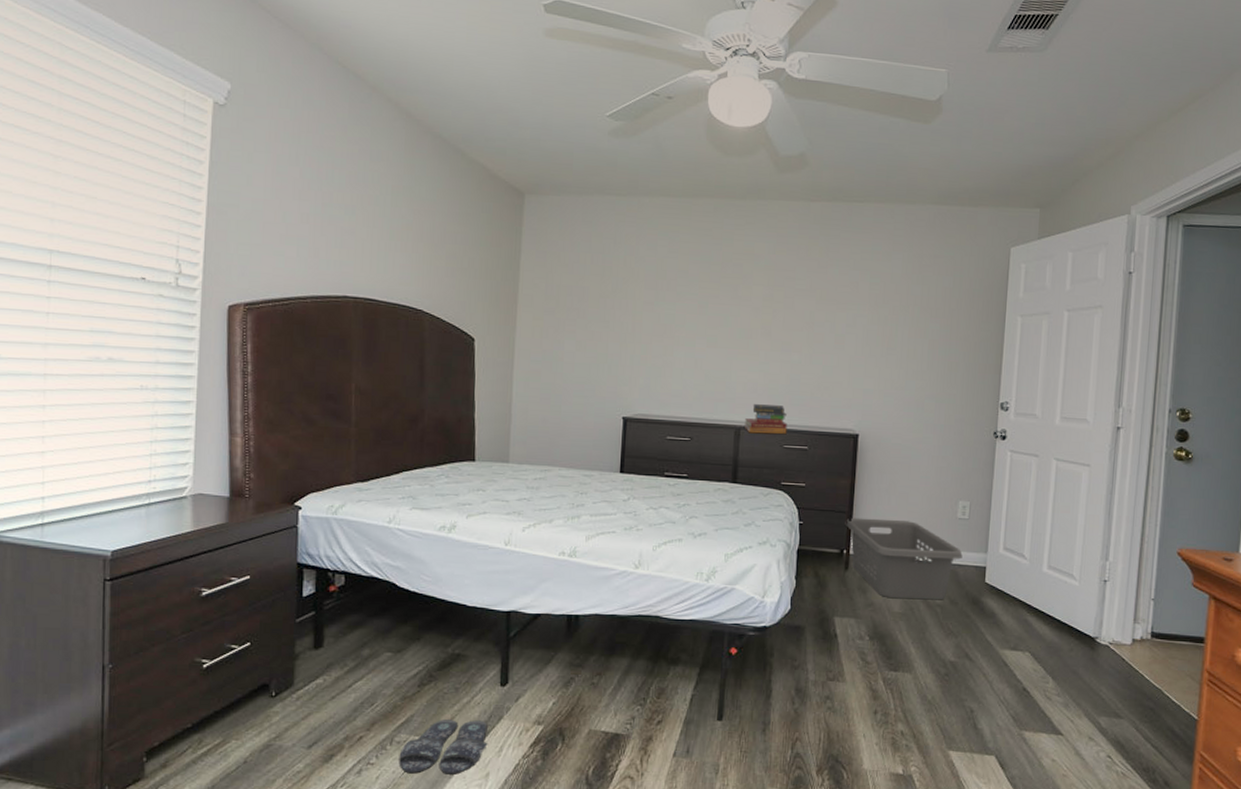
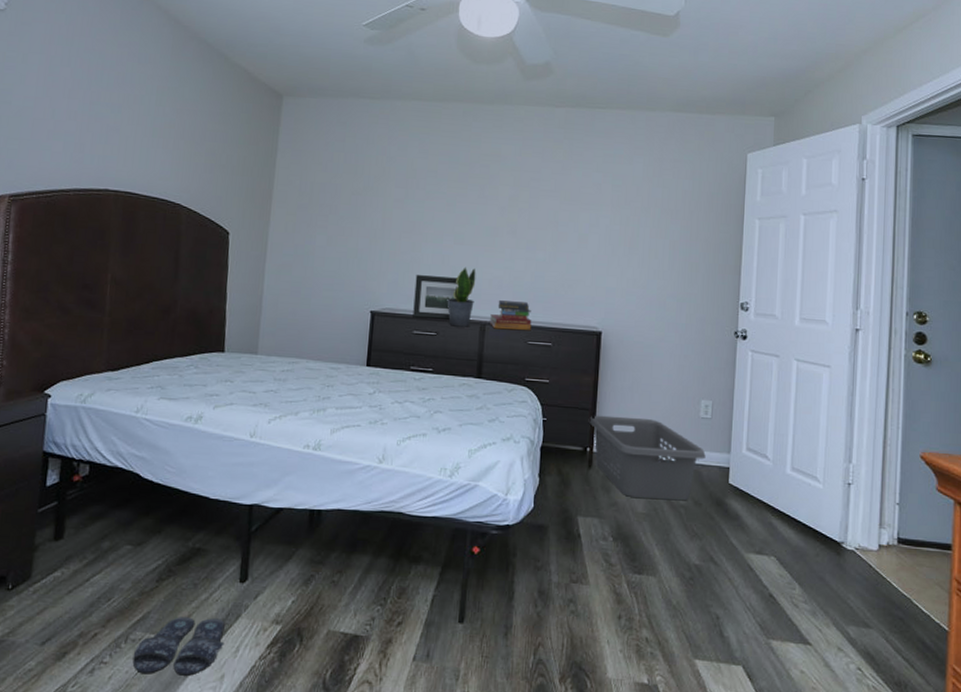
picture frame: none [666,379,722,426] -> present [413,275,468,321]
potted plant: none [700,370,730,432] -> present [447,266,476,327]

